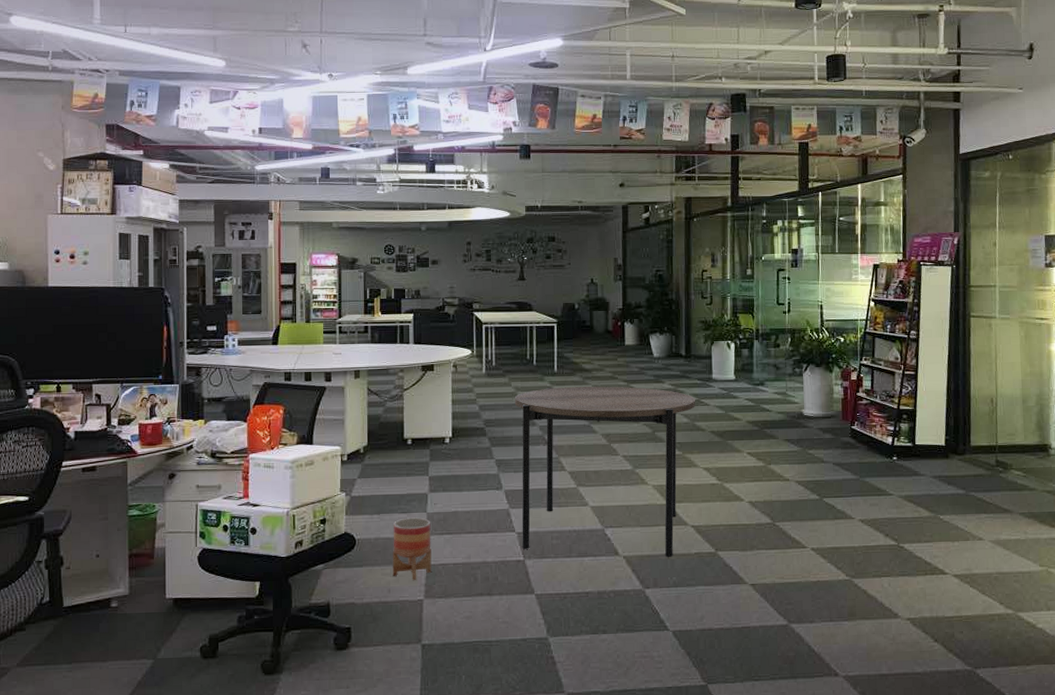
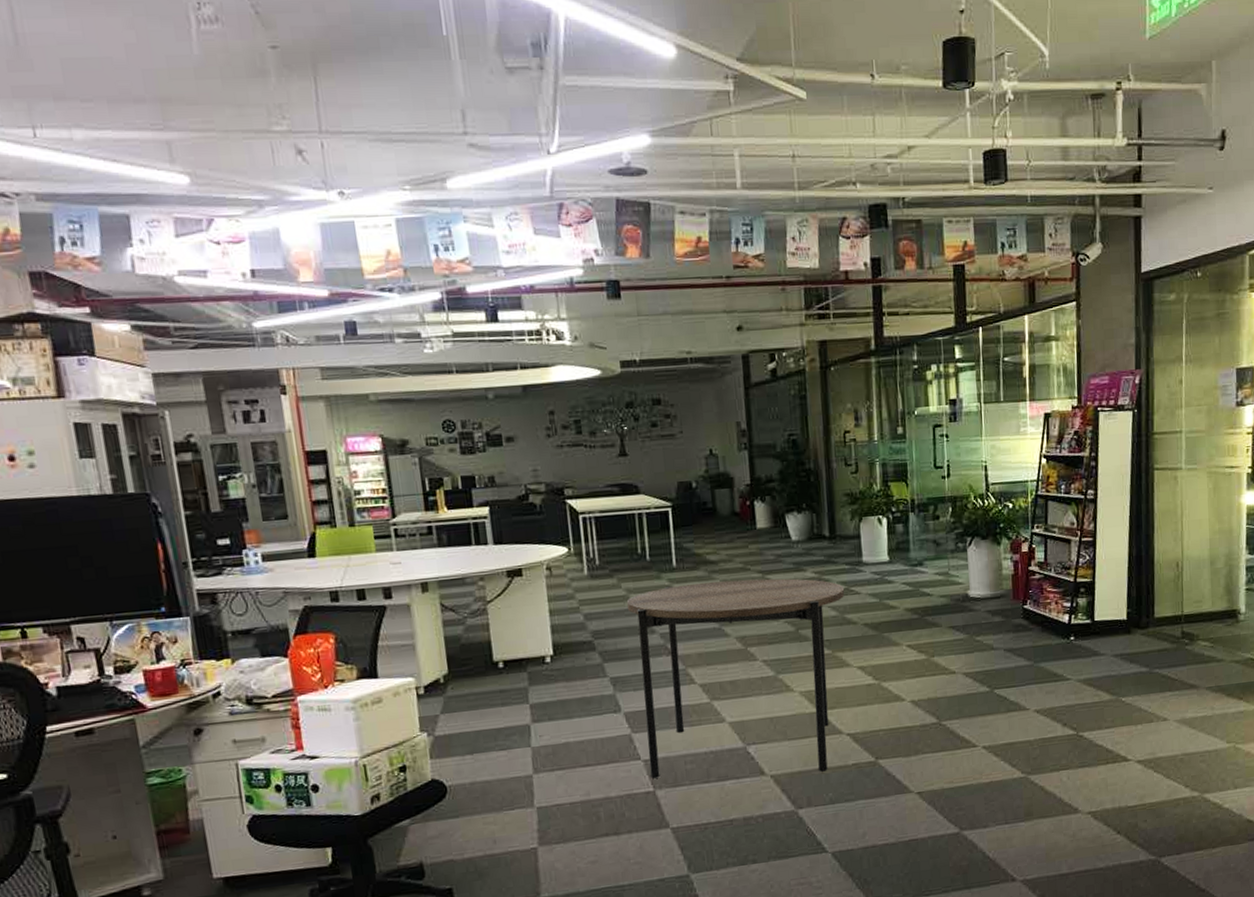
planter: present [392,517,432,580] -> none [491,753,545,826]

